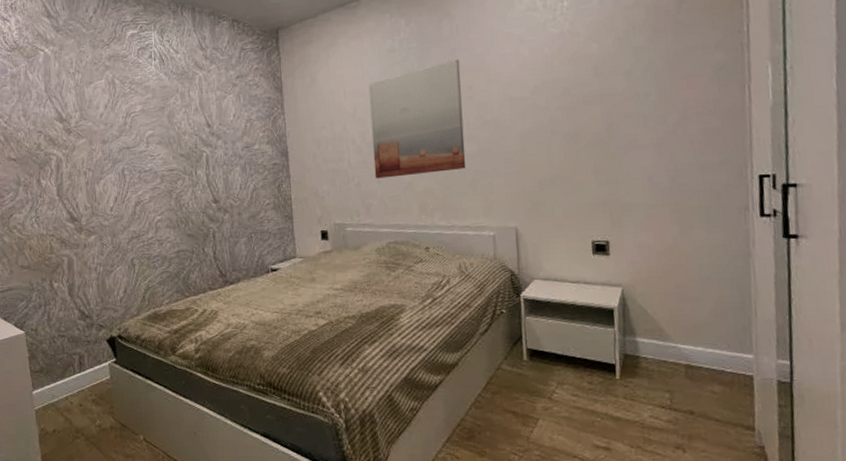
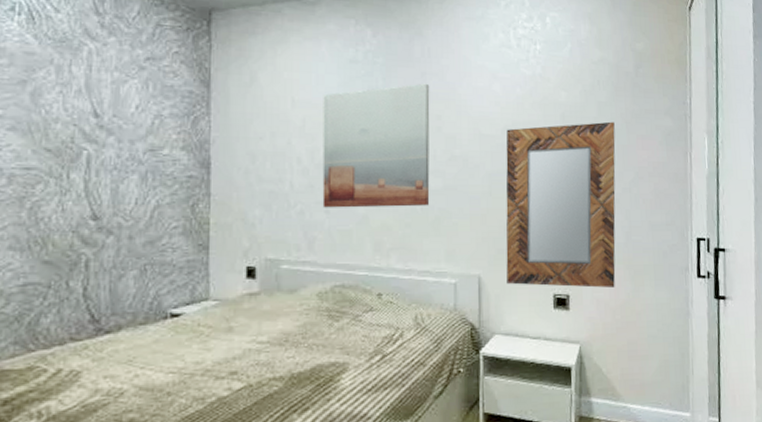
home mirror: none [536,65,660,235] -> present [506,121,616,288]

